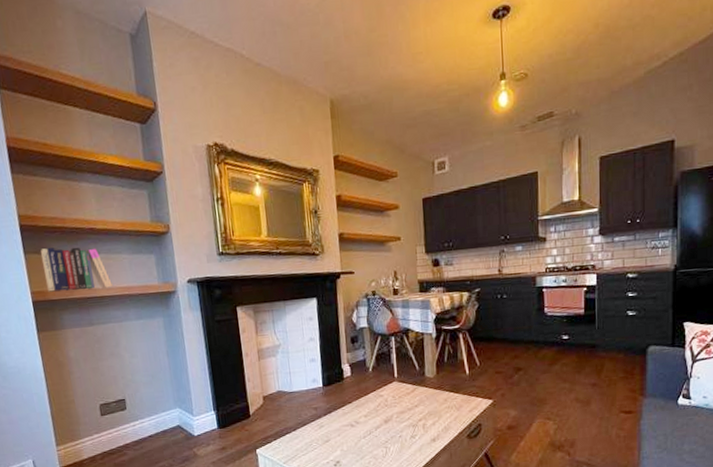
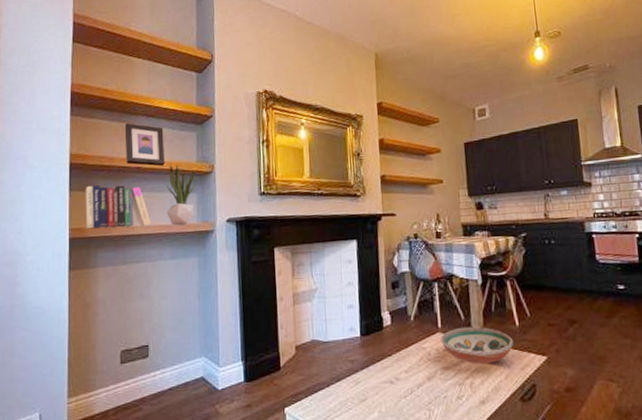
picture frame: none [70,181,119,227] -> present [124,123,165,167]
potted plant: none [123,224,155,287] -> present [166,164,197,226]
decorative bowl: none [397,376,464,409] -> present [440,326,514,365]

